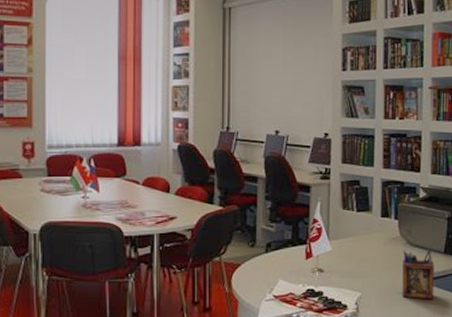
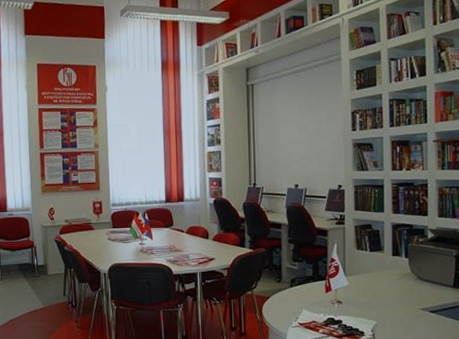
desk organizer: present [402,249,435,300] -> none [414,284,445,328]

